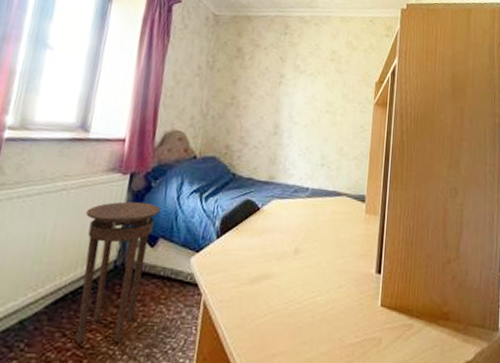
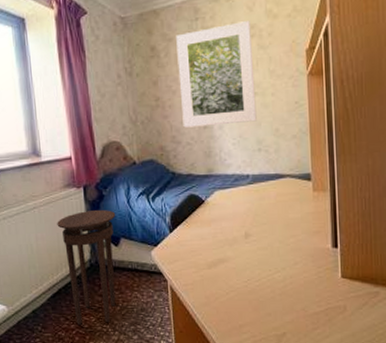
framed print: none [253,43,332,137] -> present [176,21,257,128]

